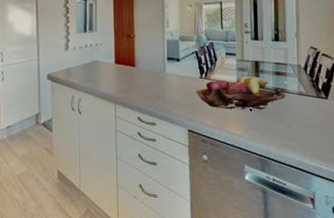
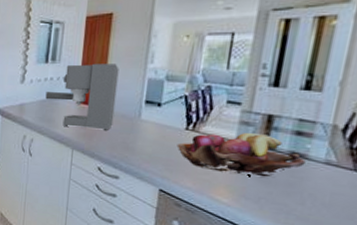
coffee maker: none [87,30,145,86] -> present [45,63,119,132]

